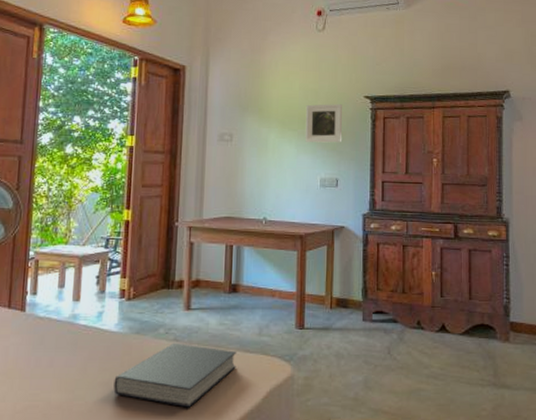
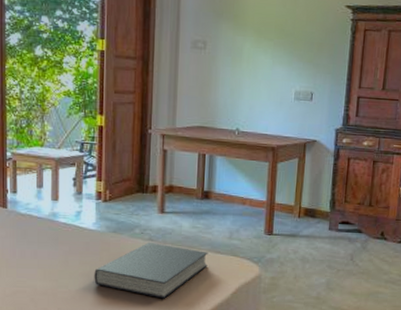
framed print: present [305,104,343,143] -> none [281,12,323,55]

